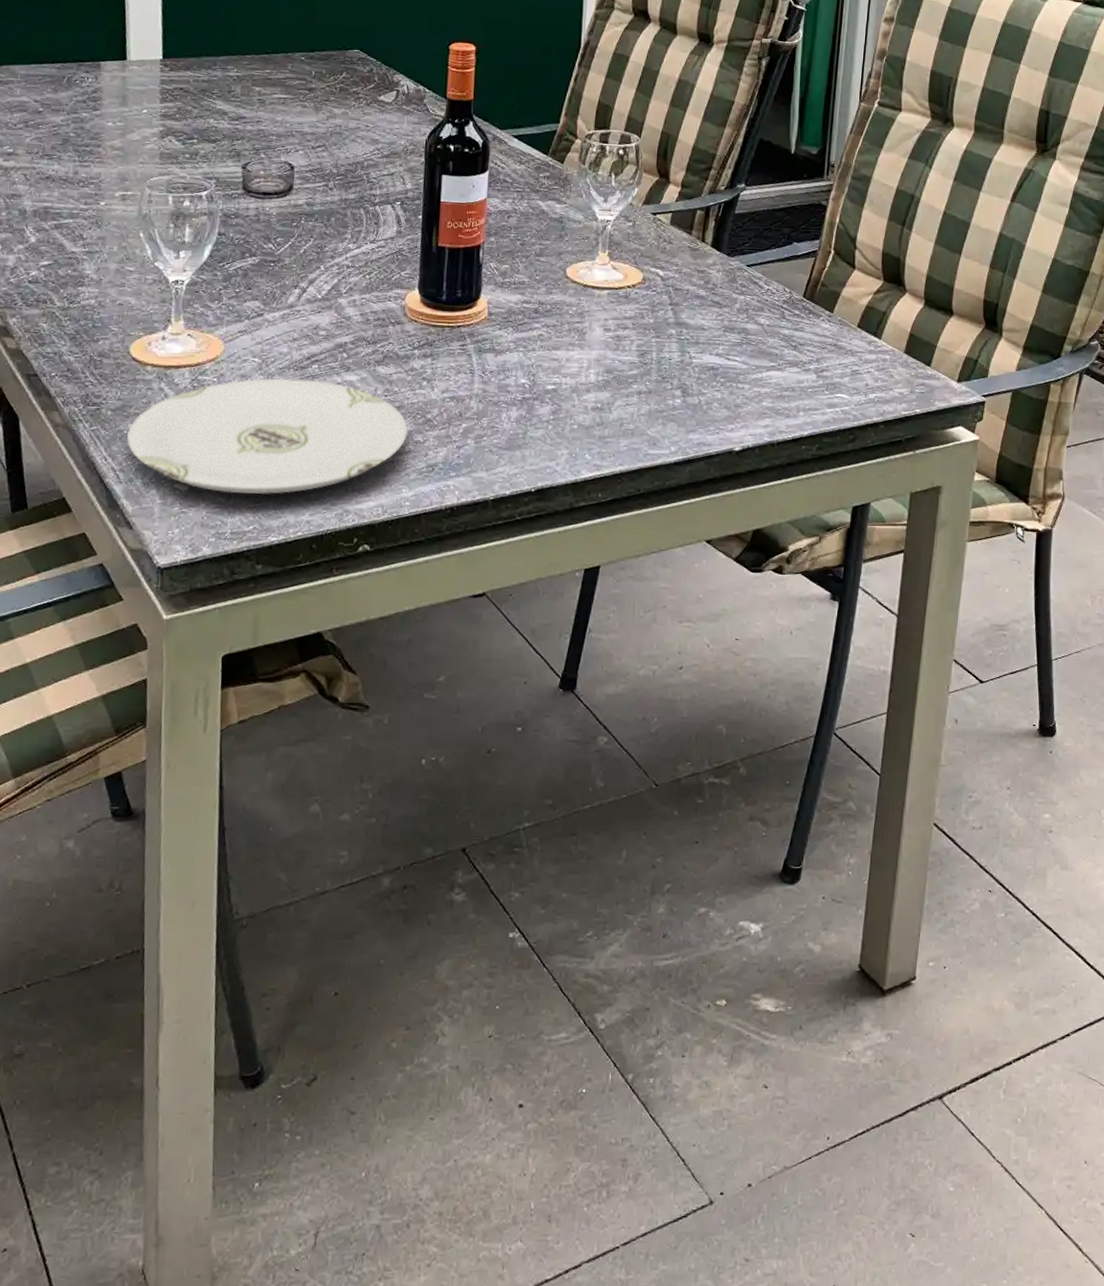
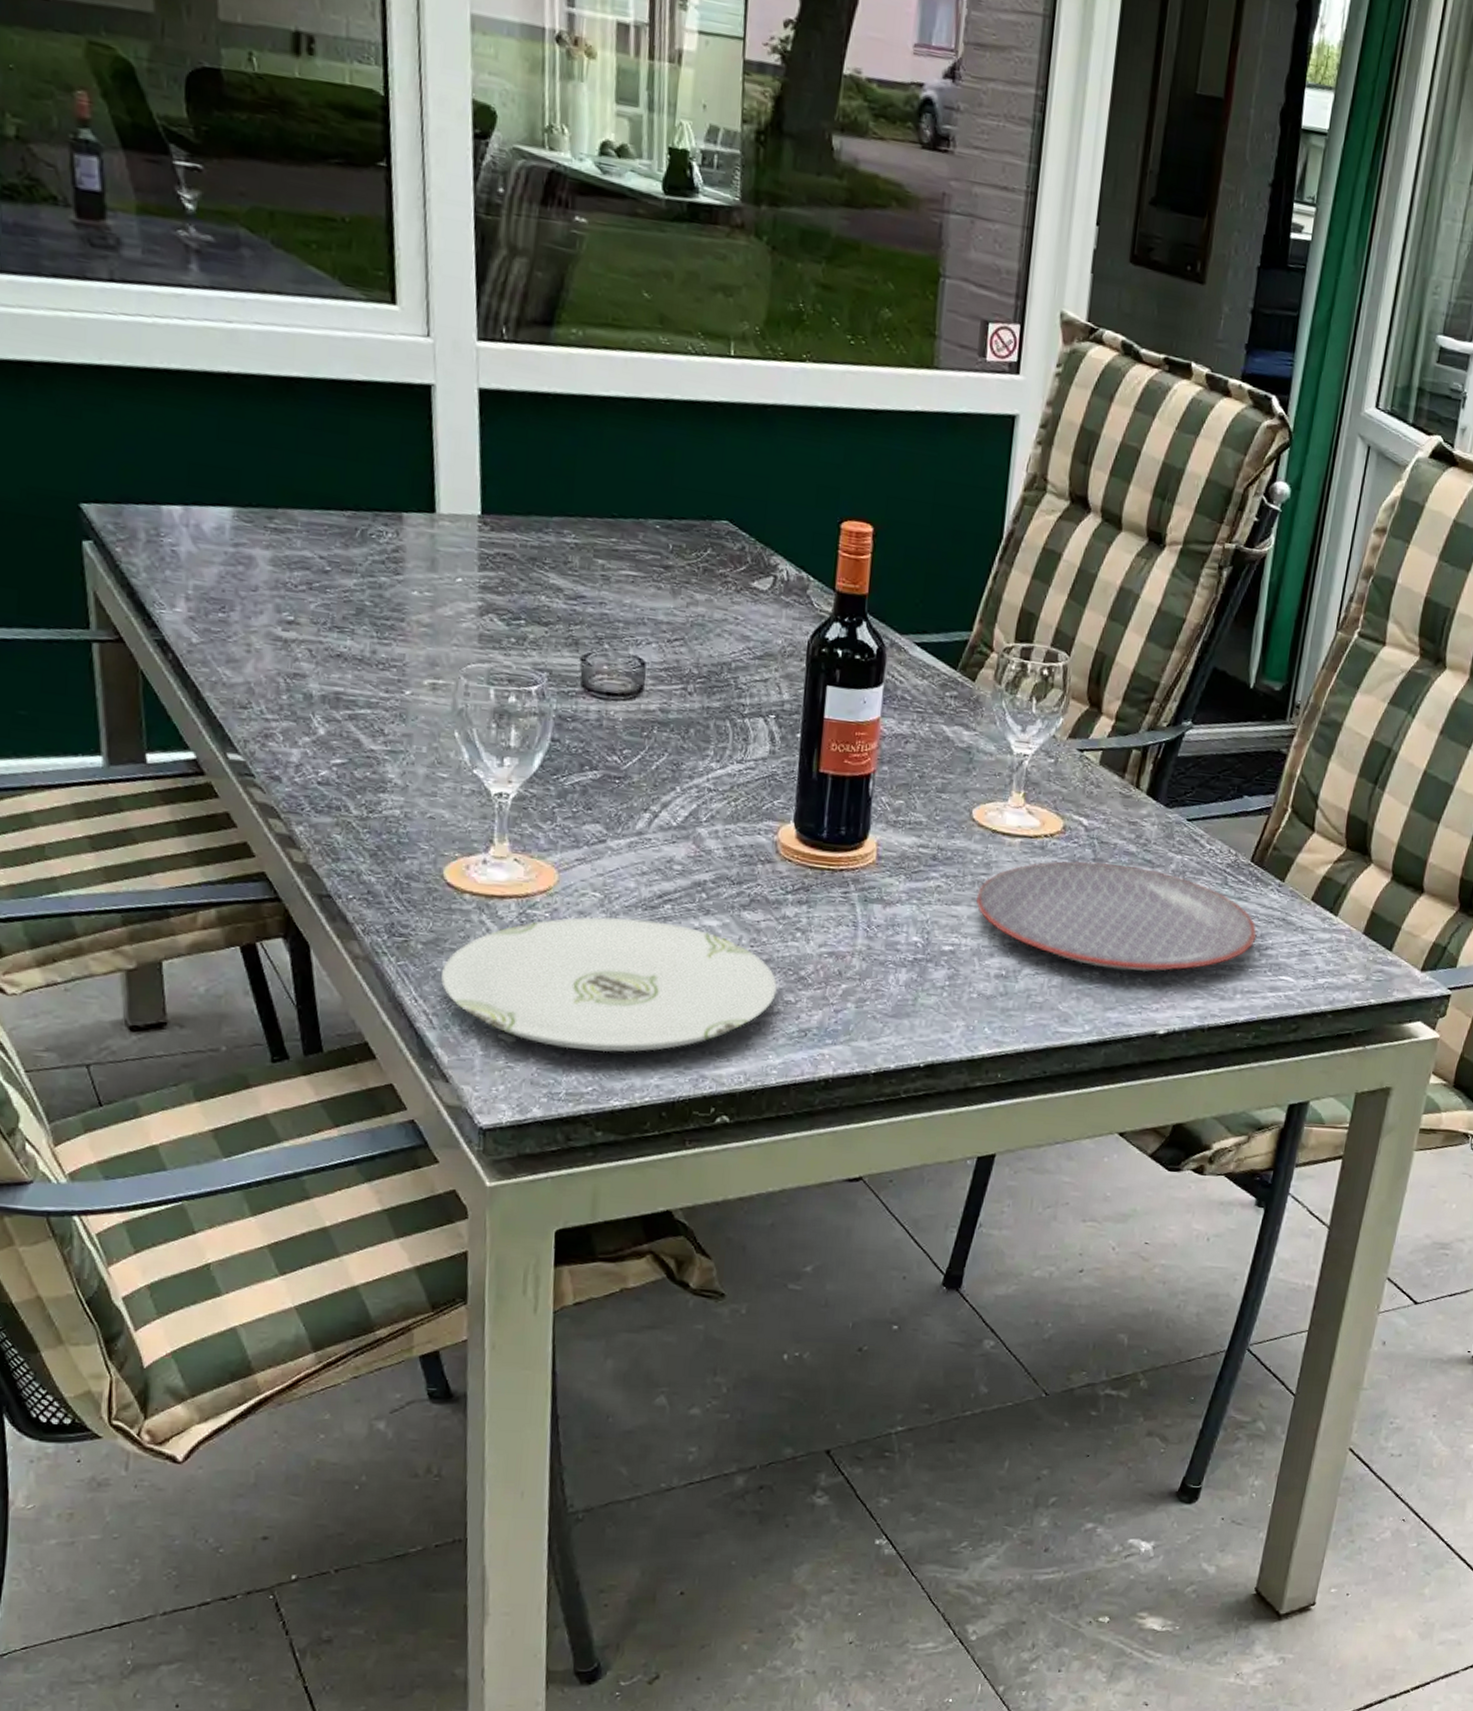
plate: none [573,306,813,397] -> present [976,861,1257,972]

